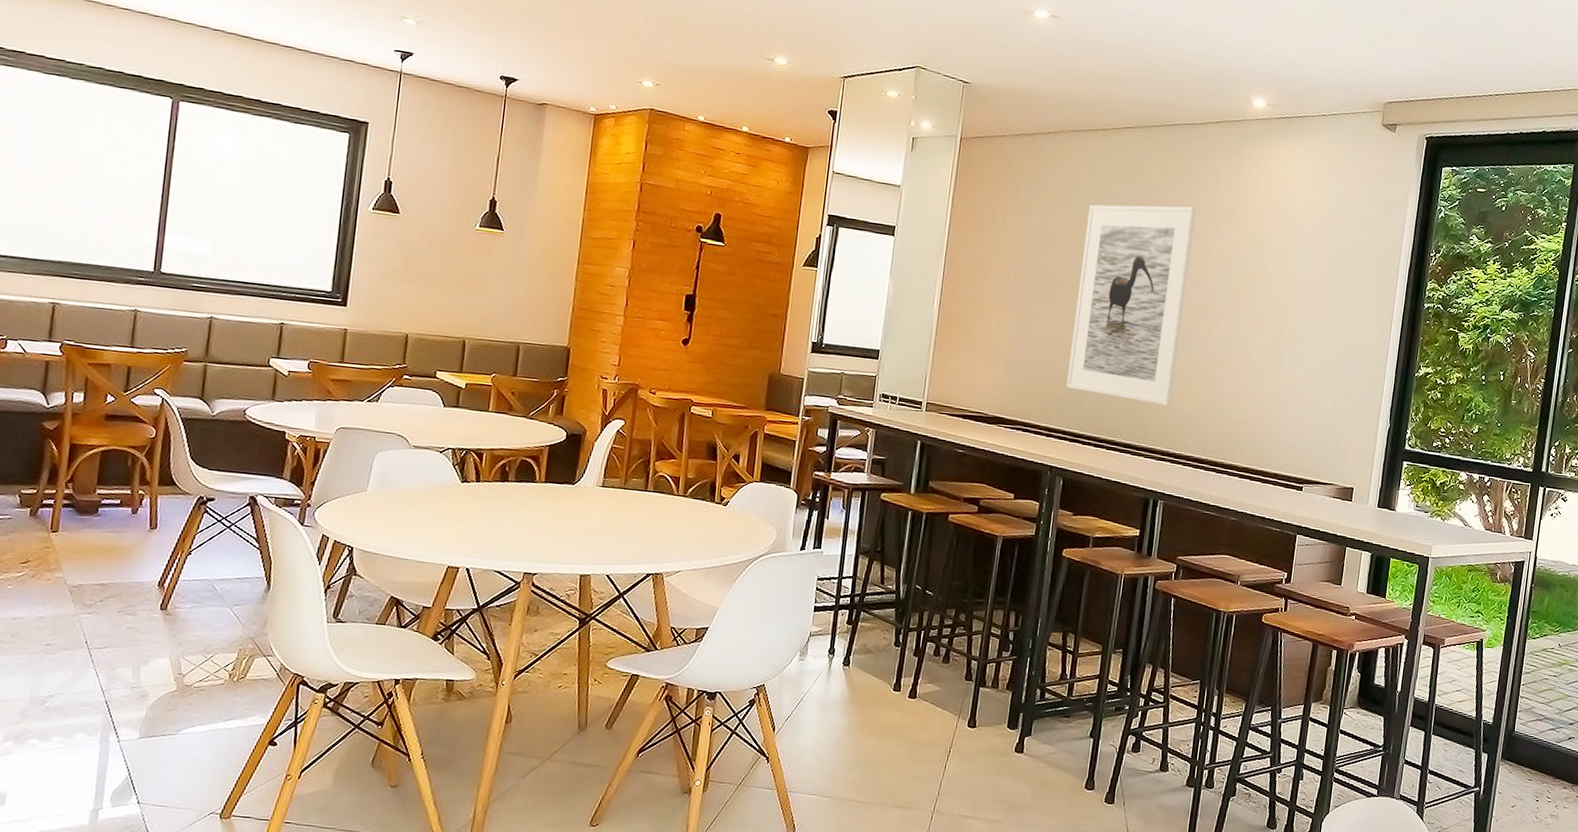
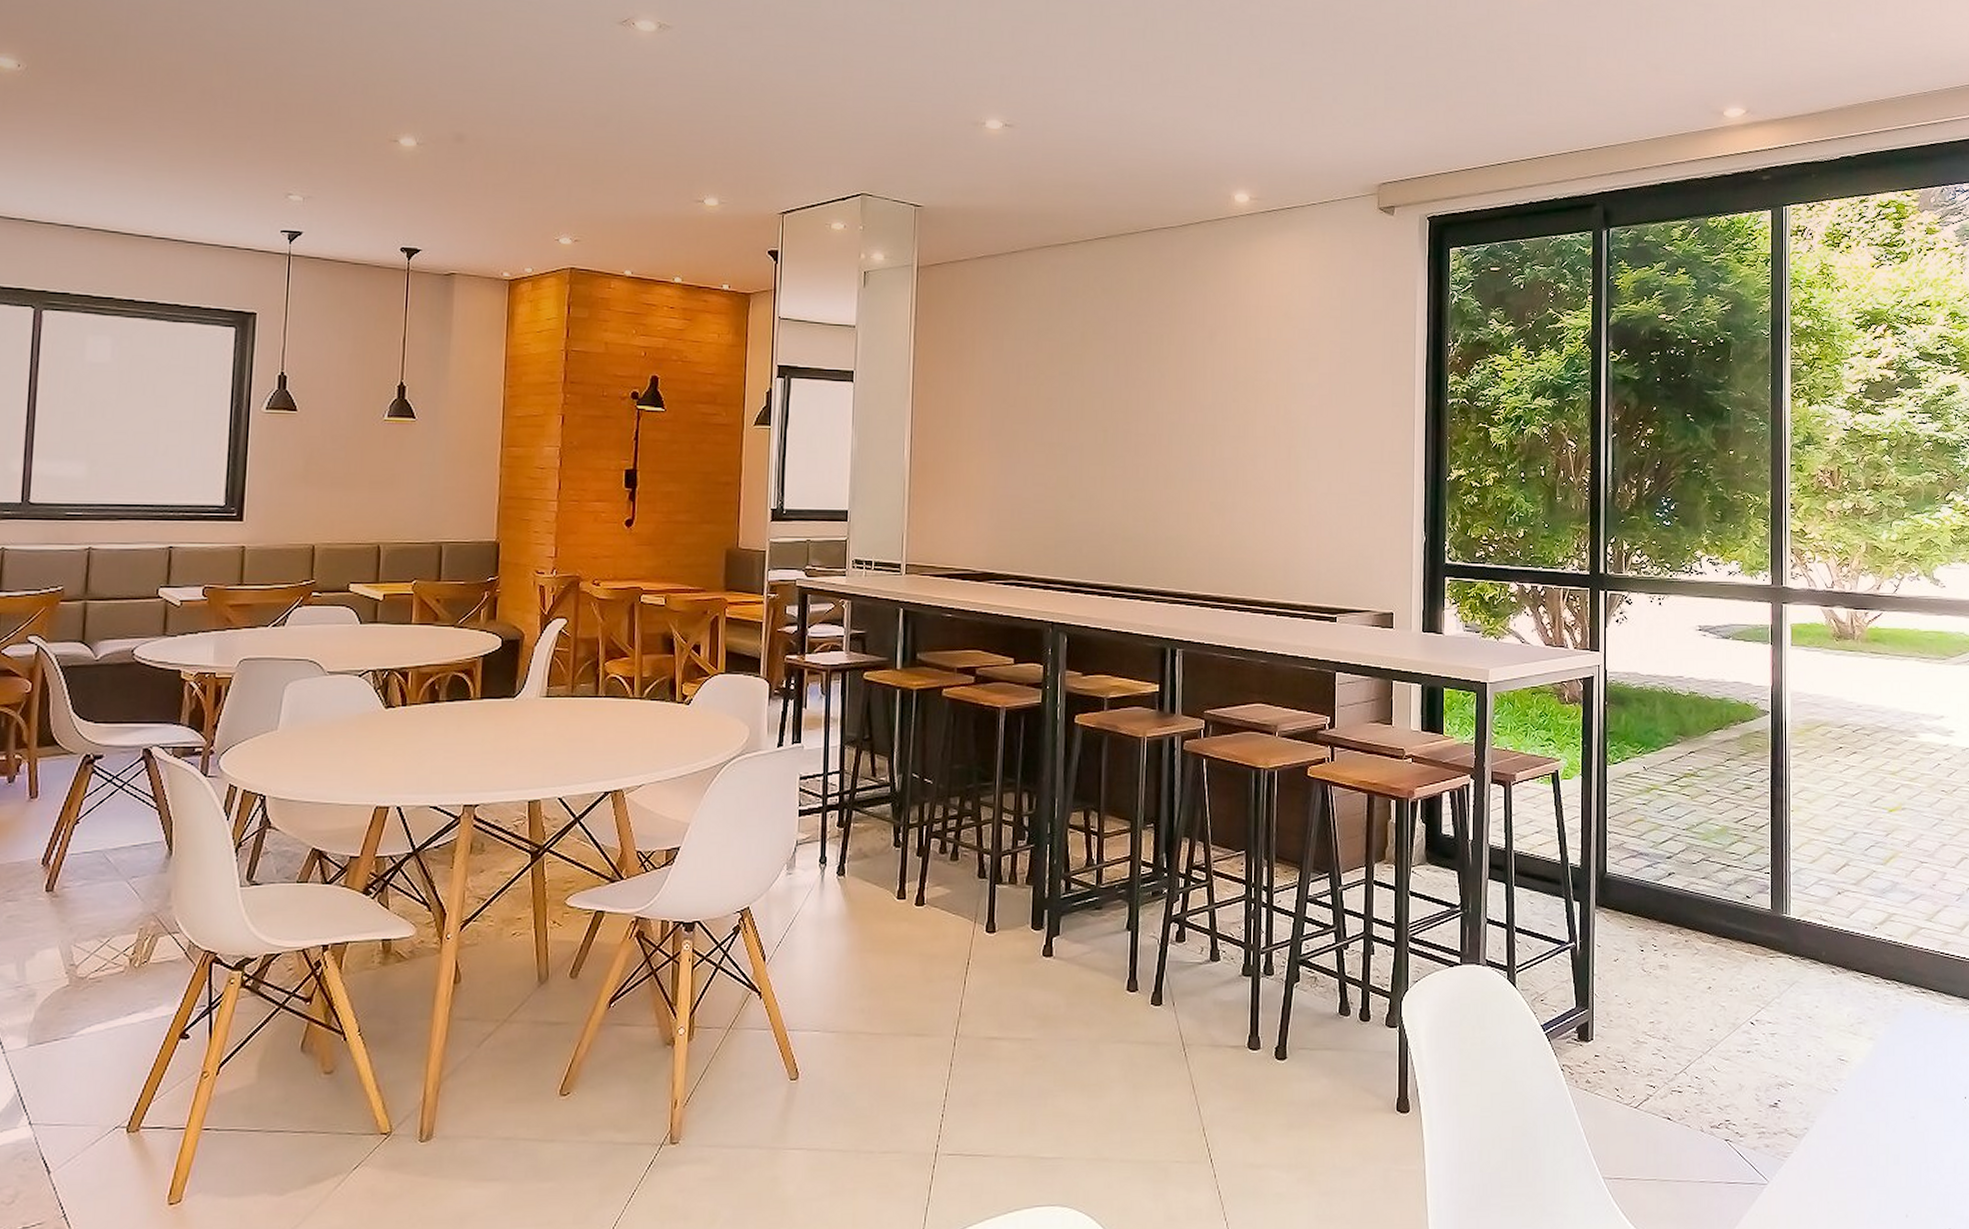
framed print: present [1066,204,1196,406] -> none [1061,317,1184,541]

